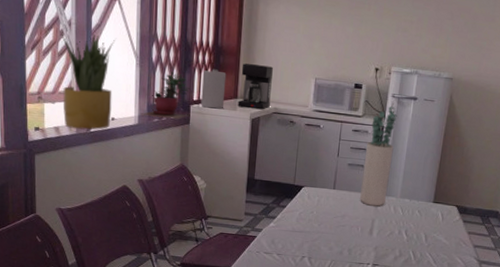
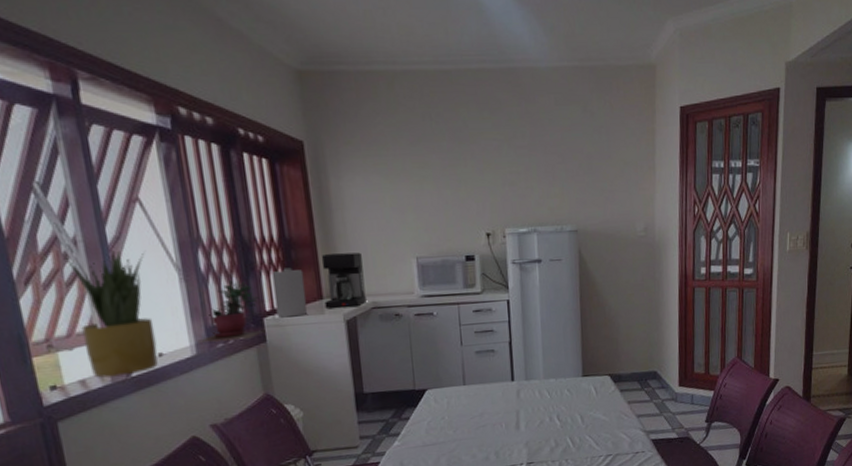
vase: present [360,102,397,207] -> none [492,269,528,396]

